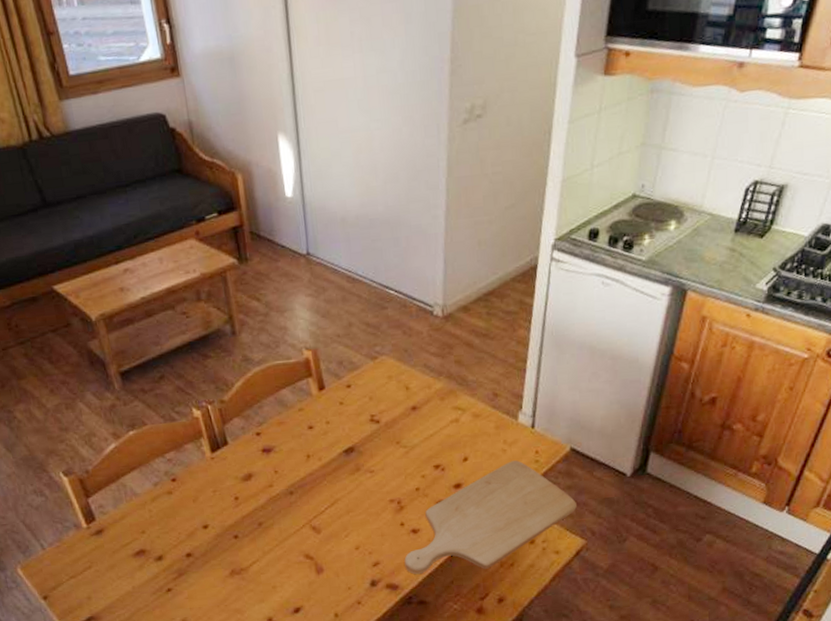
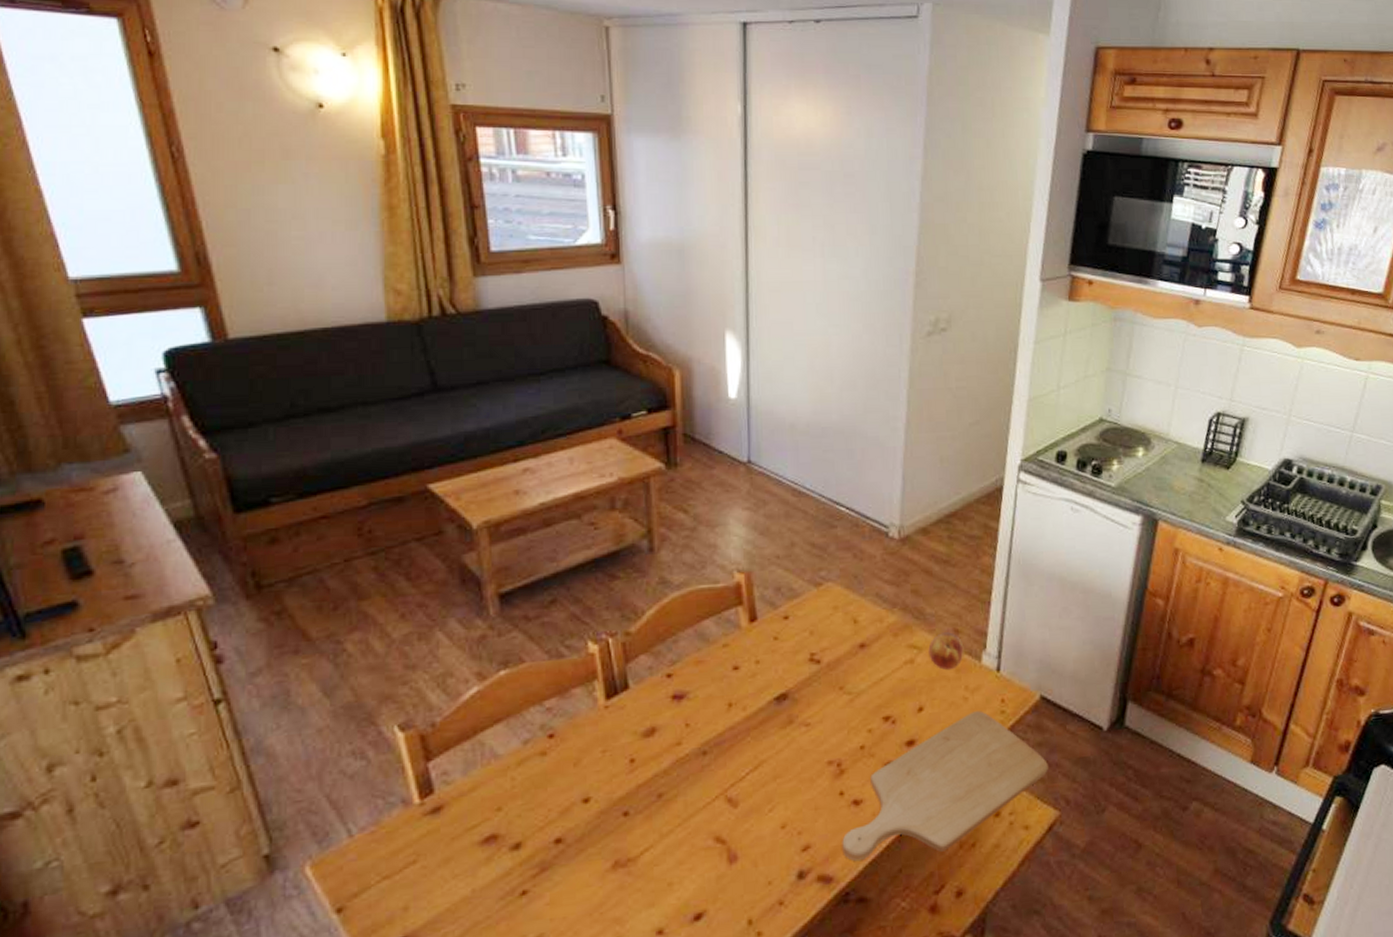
fruit: none [471,396,503,428] -> present [928,632,964,671]

